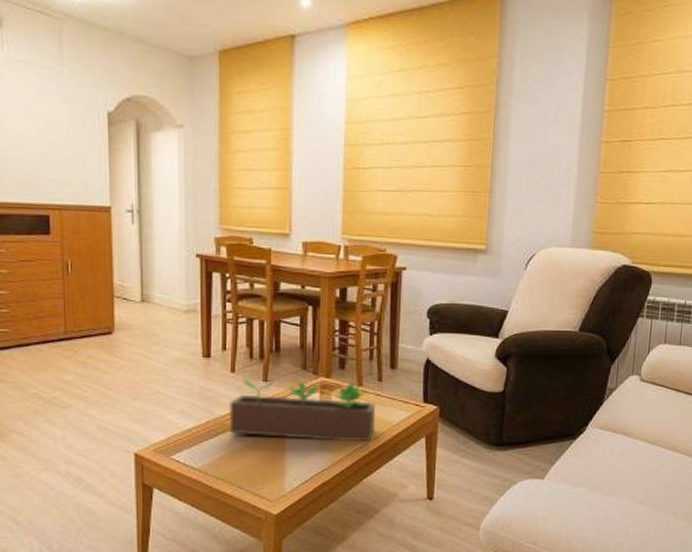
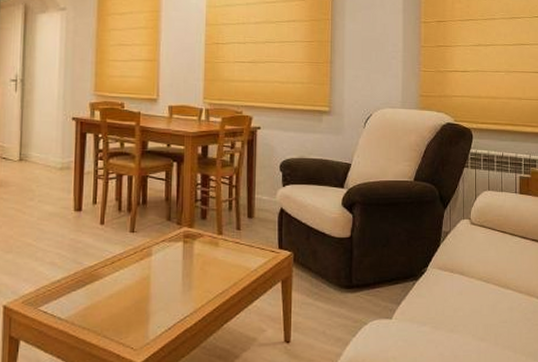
succulent planter: present [229,378,376,442] -> none [97,230,235,288]

